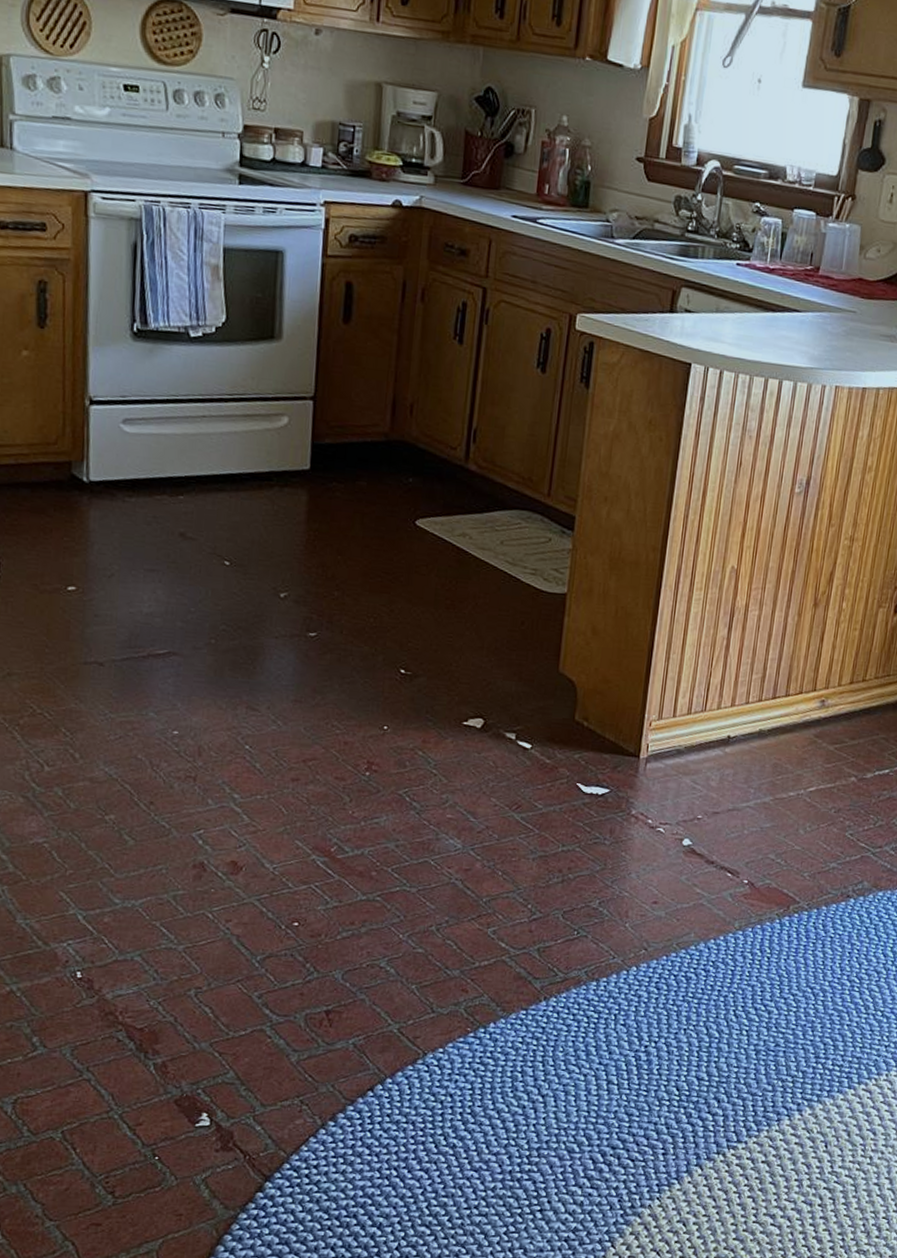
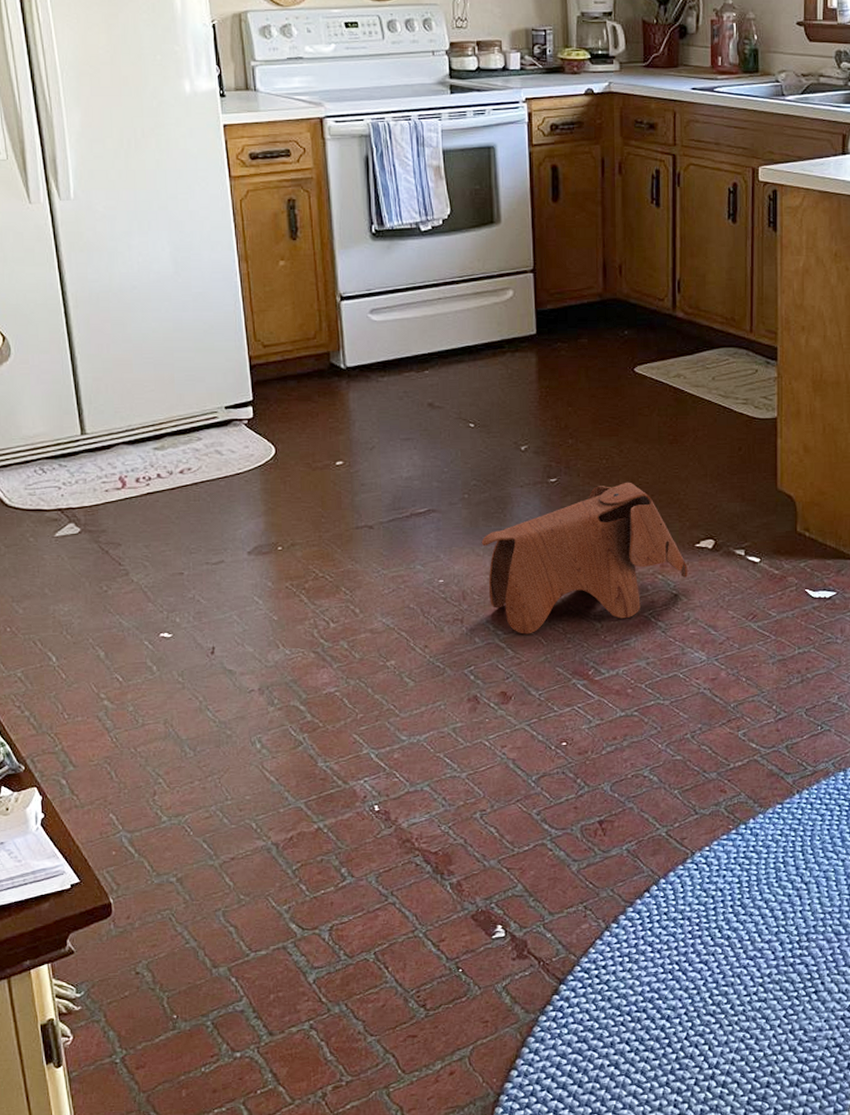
toy elephant: none [225,645,452,801] -> present [481,482,688,634]

